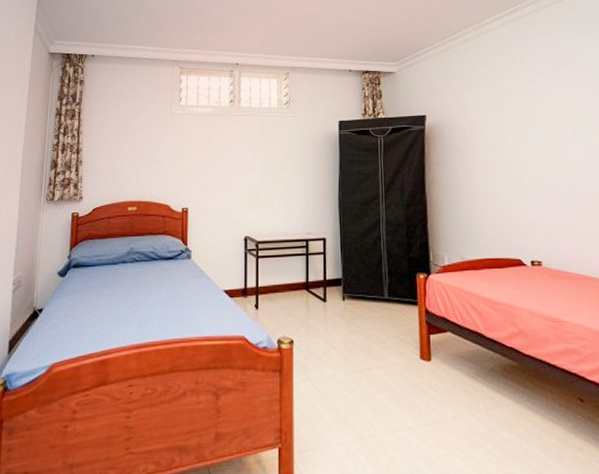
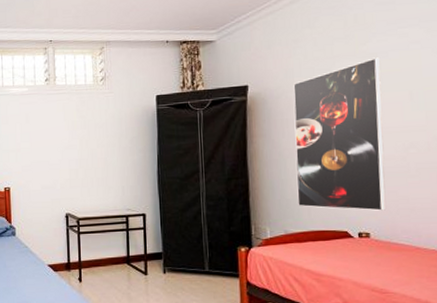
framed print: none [468,95,555,240] -> present [293,57,386,211]

